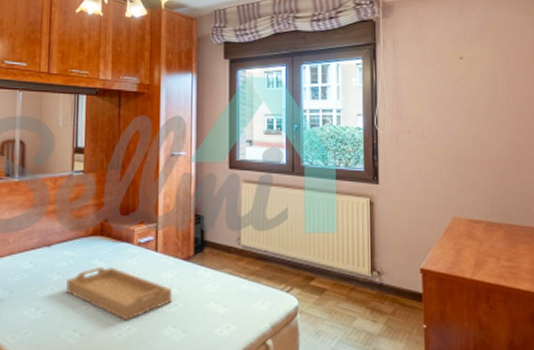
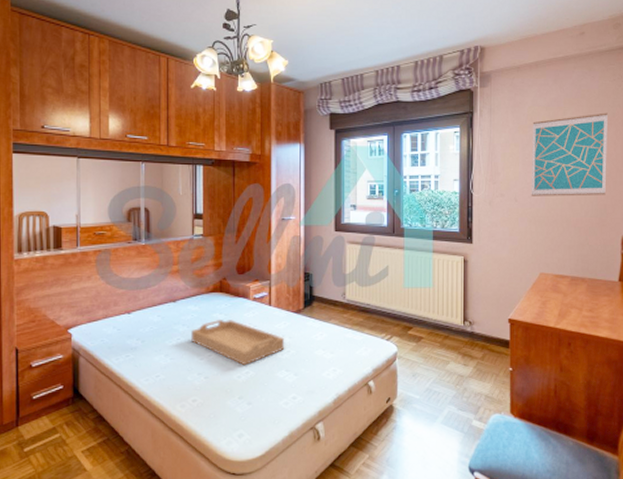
wall art: none [438,46,519,134] -> present [531,112,608,196]

